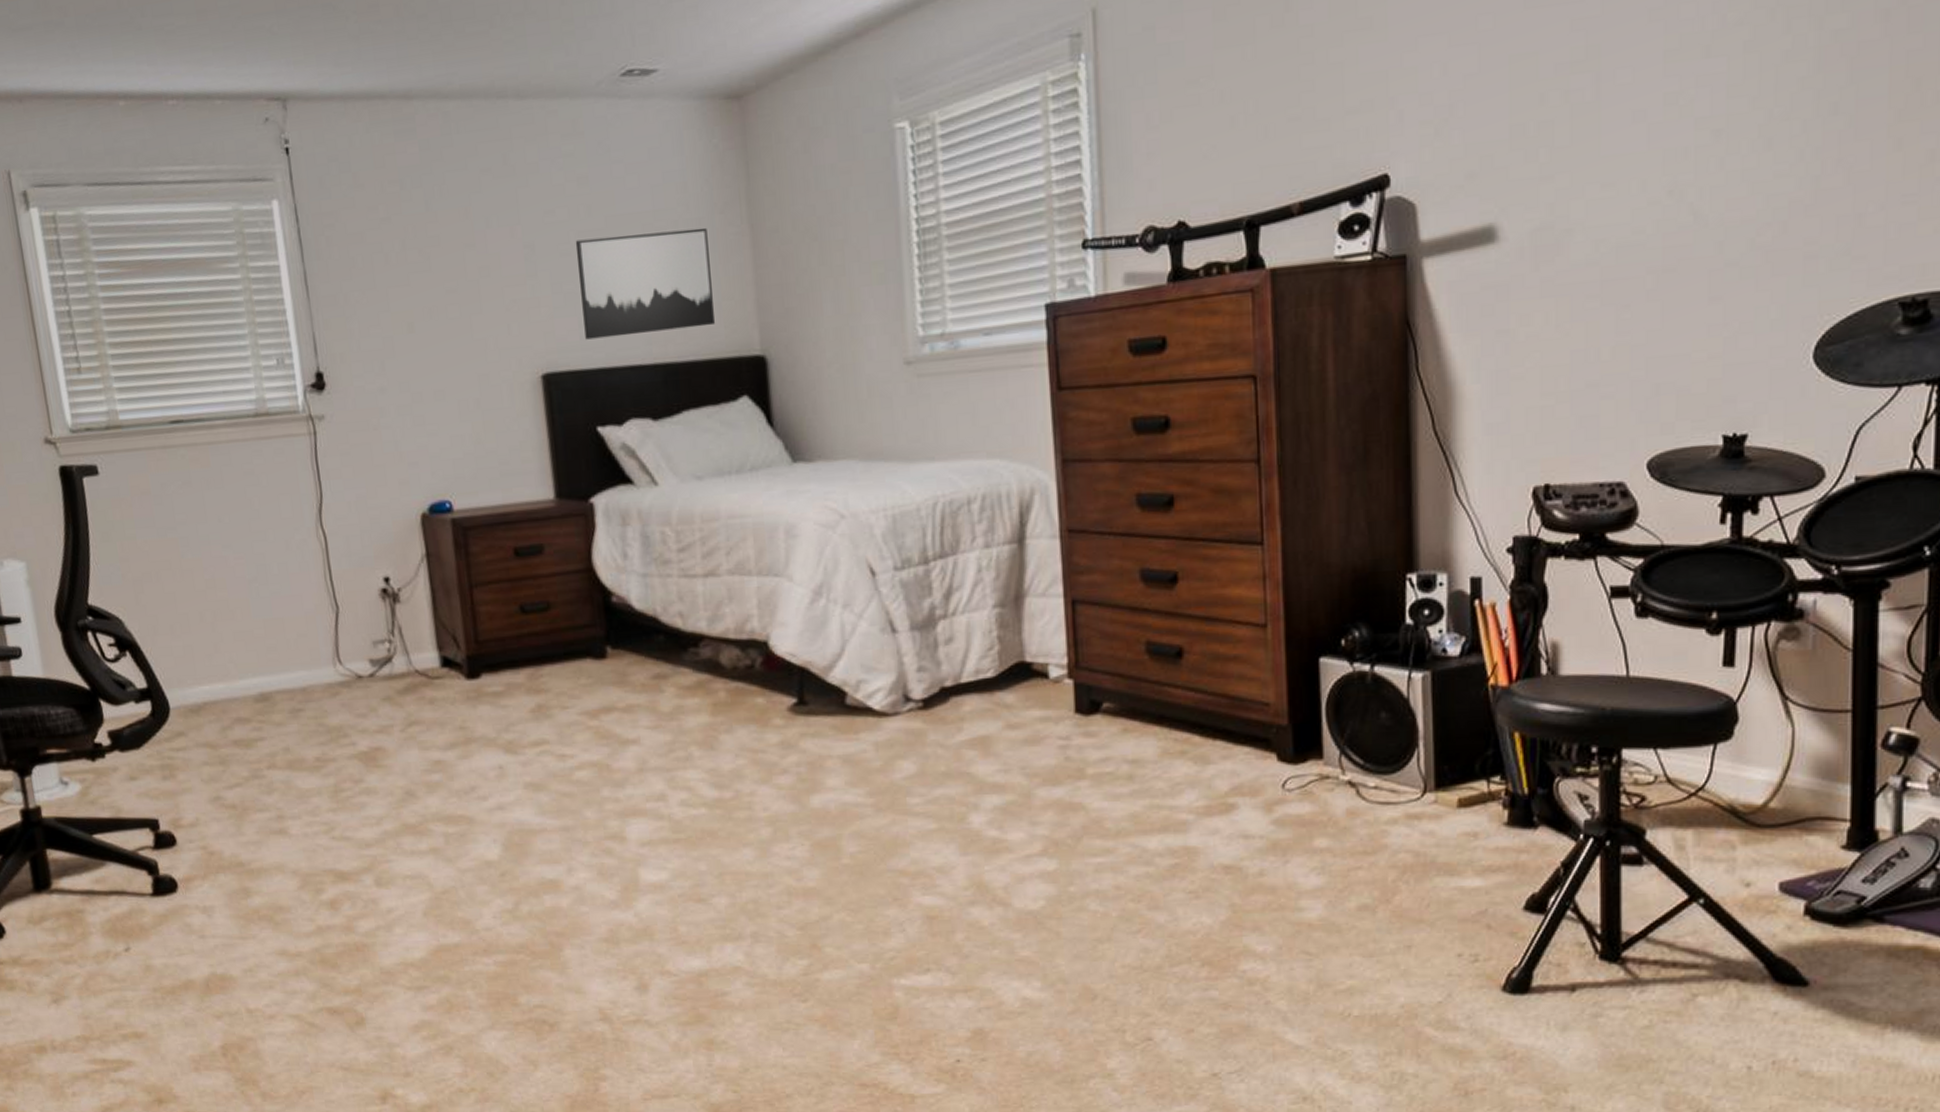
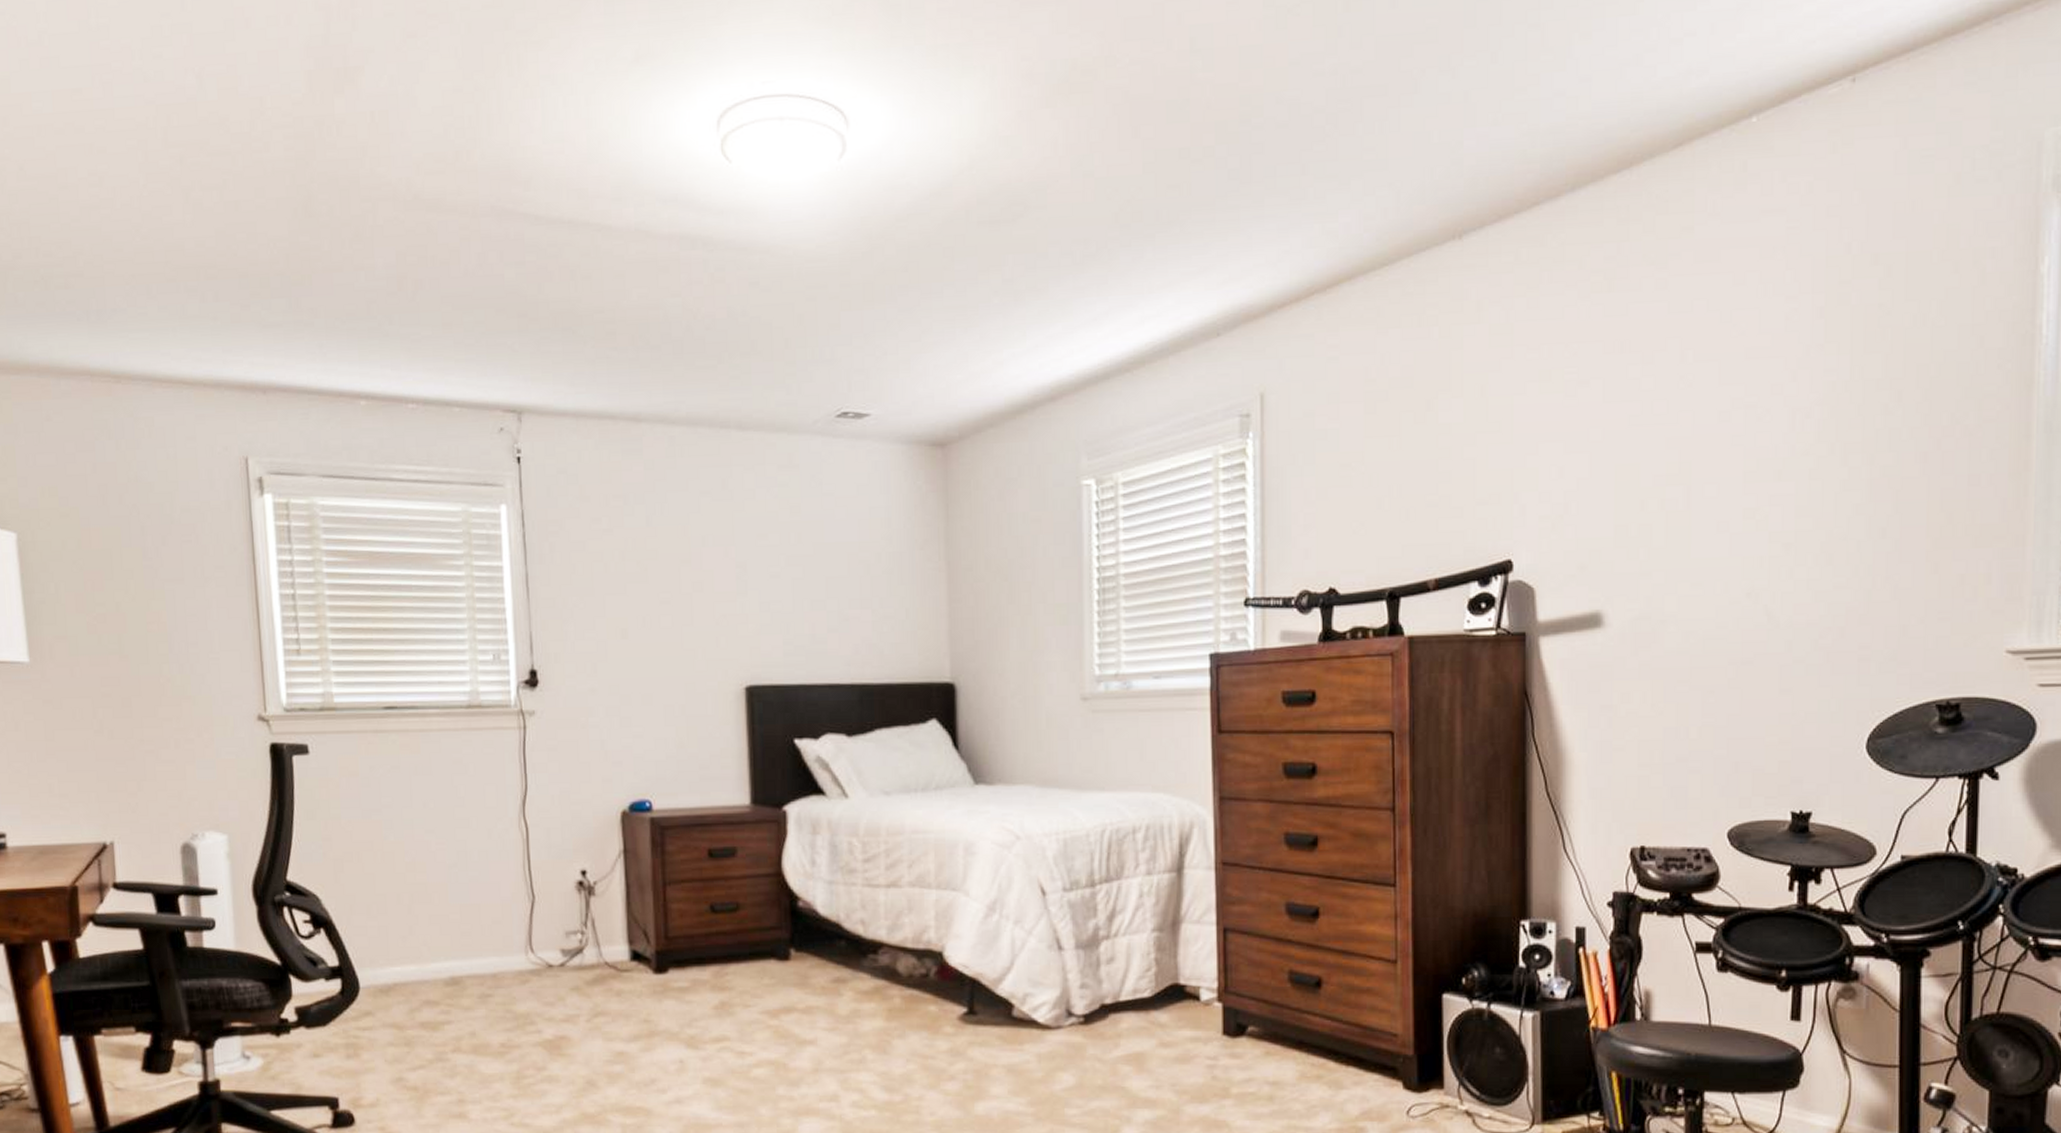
wall art: present [575,227,716,340] -> none [784,561,911,657]

